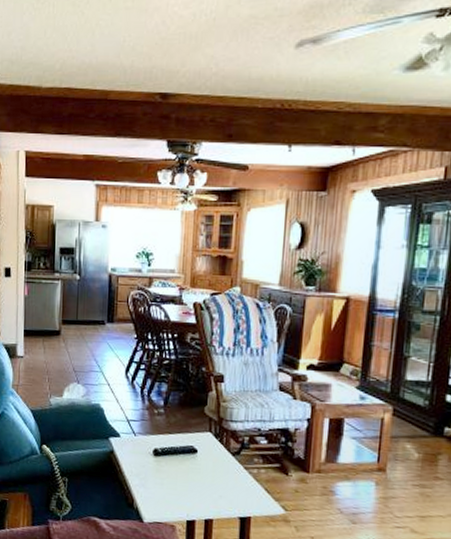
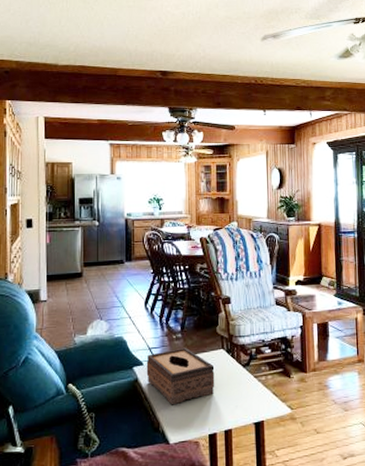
tissue box: none [123,424,199,484] -> present [146,347,215,405]

